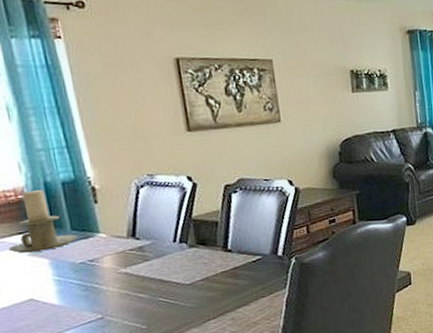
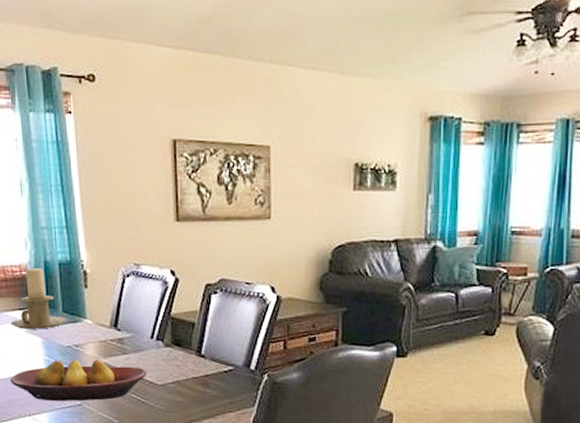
fruit bowl: none [13,270,173,322] -> present [9,359,146,401]

